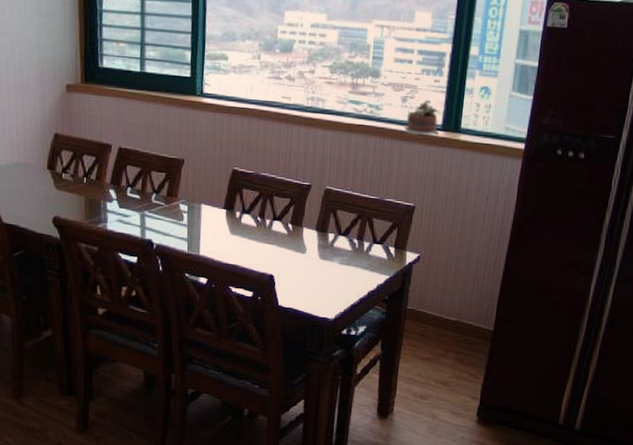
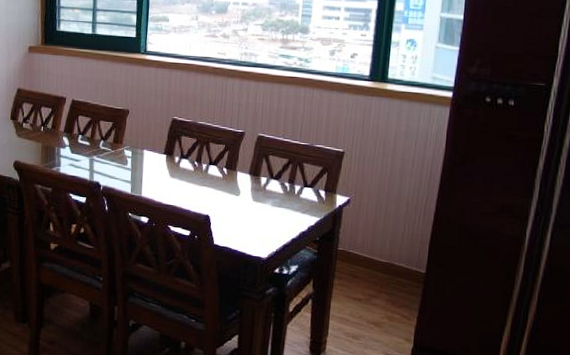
succulent plant: present [405,102,439,136] -> none [333,55,366,86]

